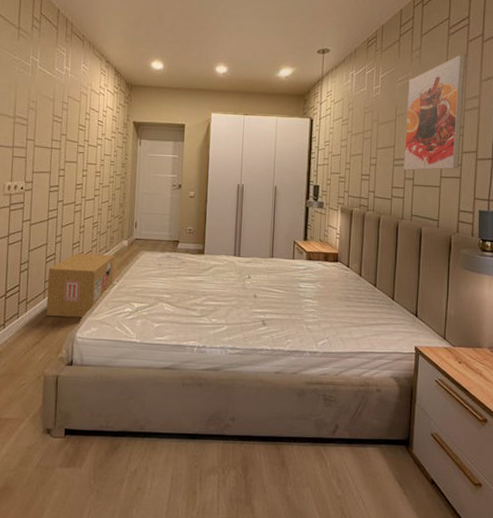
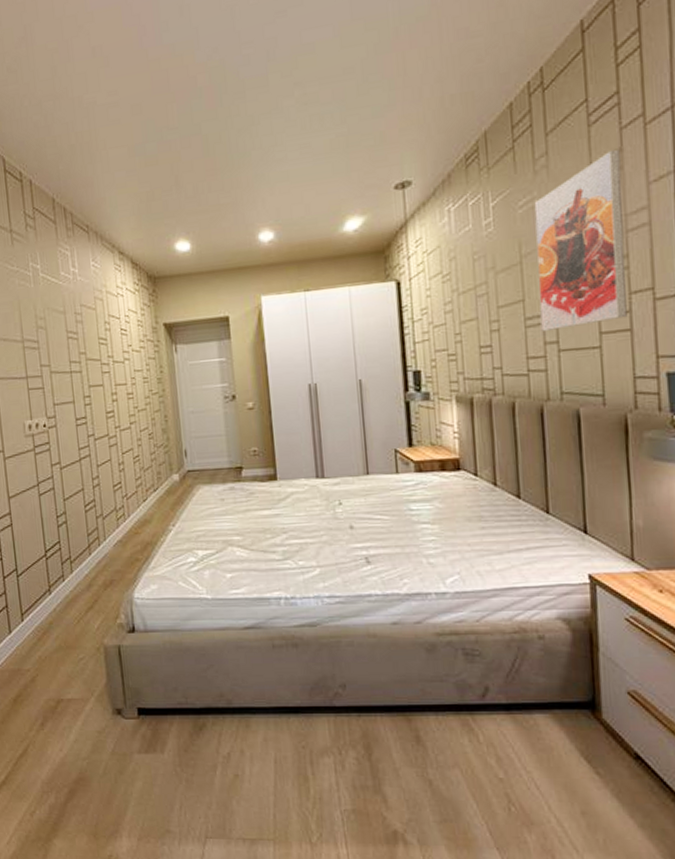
cardboard box: present [46,253,114,318] -> none [89,494,169,576]

